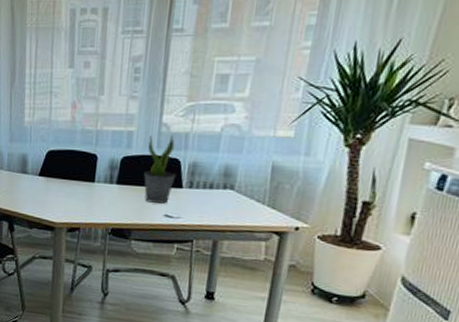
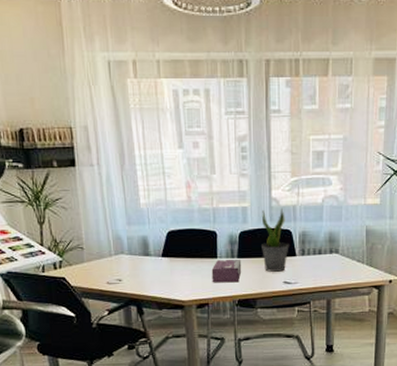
tissue box: none [86,184,120,210] -> present [211,258,242,283]

